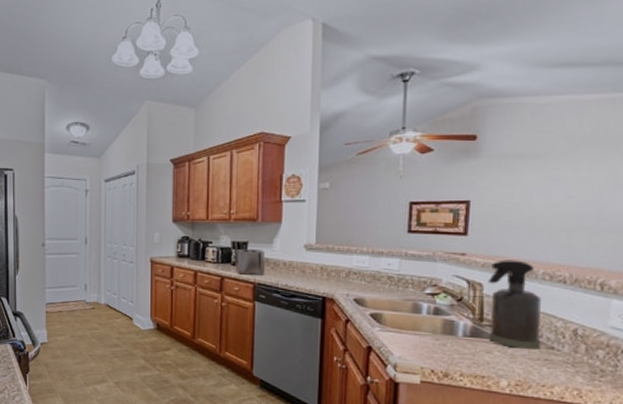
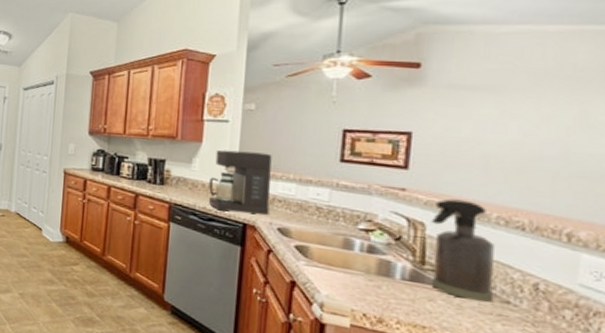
toaster: present [235,249,265,276] -> none [151,166,183,196]
coffee maker: none [290,228,347,288] -> present [209,150,272,216]

